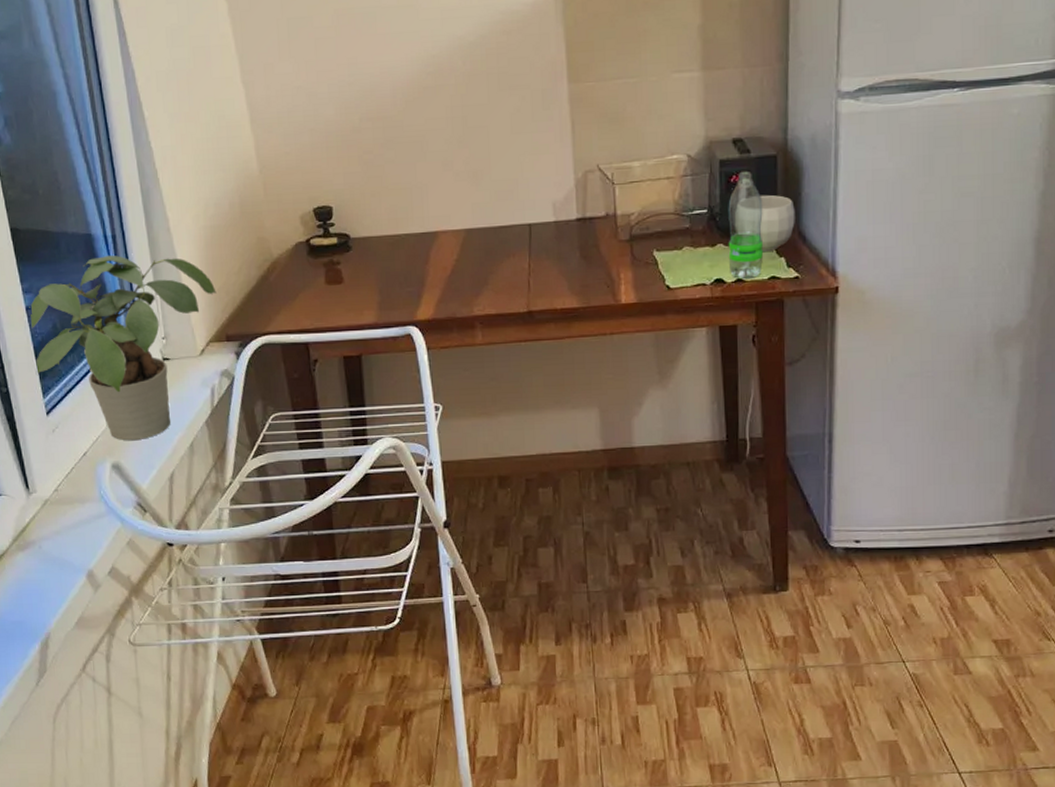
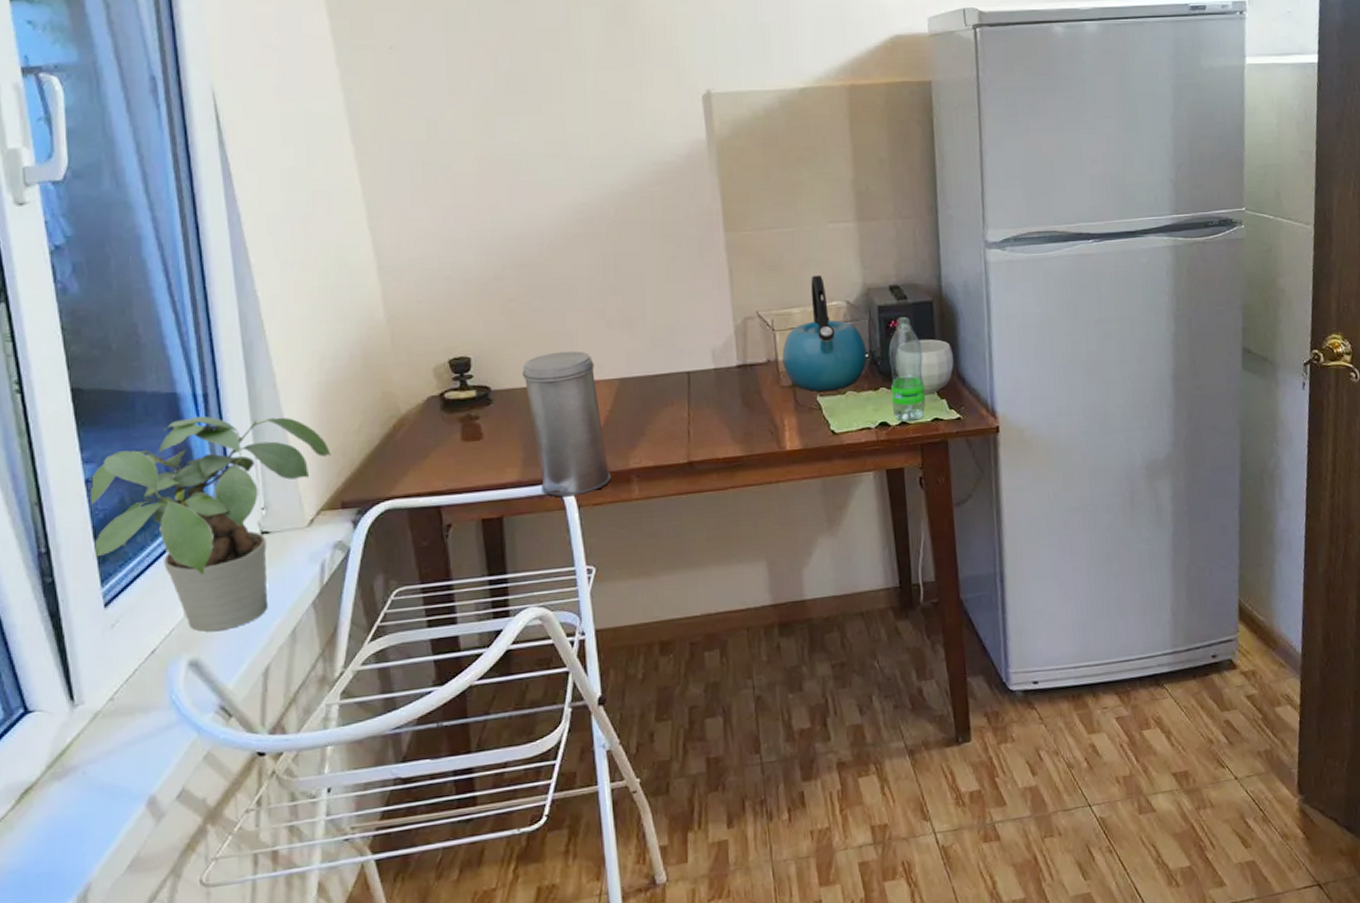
canister: none [377,201,457,340] -> present [522,350,612,498]
kettle: none [621,127,706,246] -> present [782,274,867,392]

